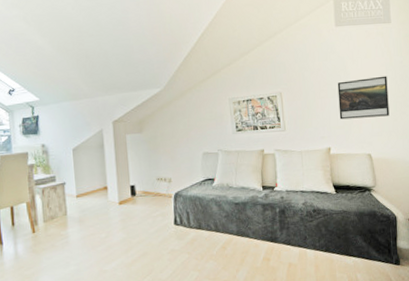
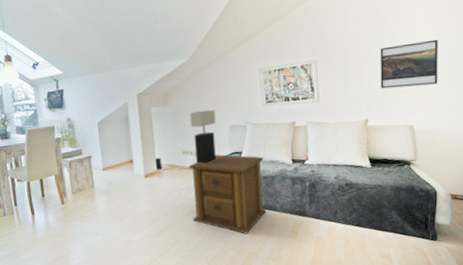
side table: none [163,180,239,262] -> present [189,154,266,234]
table lamp: none [164,137,190,191] -> present [189,109,216,164]

